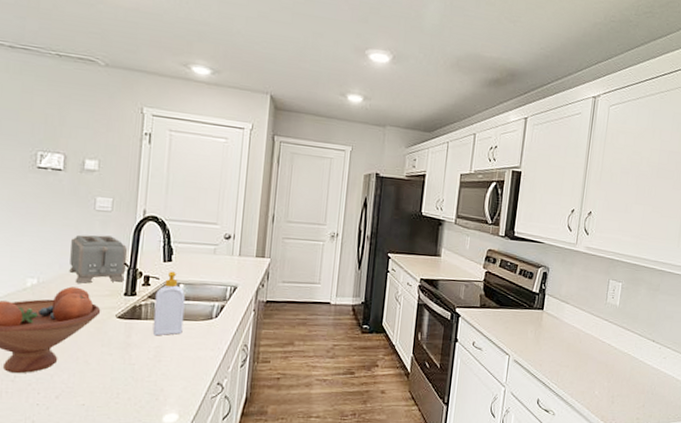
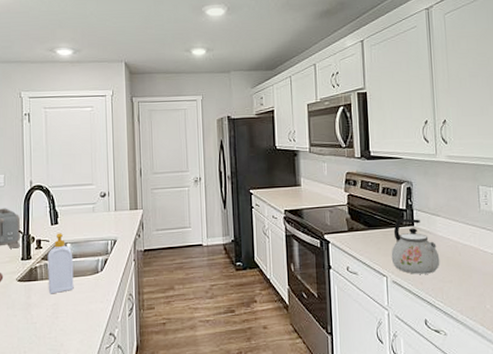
kettle: none [516,301,562,357] -> present [391,218,440,274]

